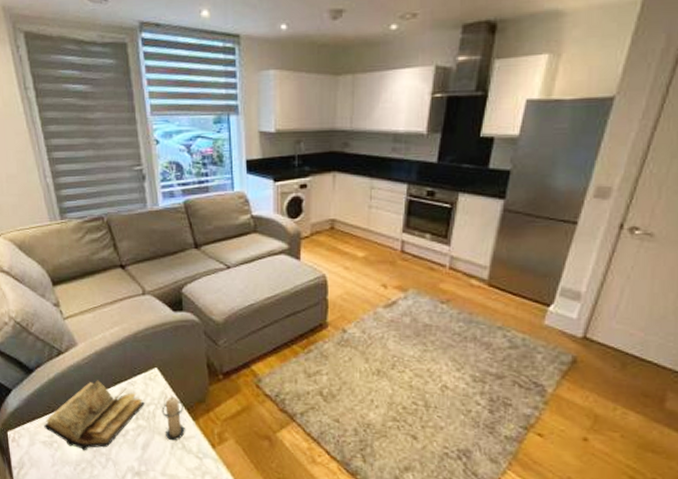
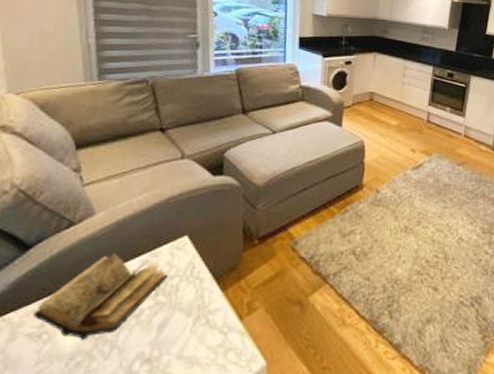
candle: present [161,395,185,441] -> none [186,265,212,317]

